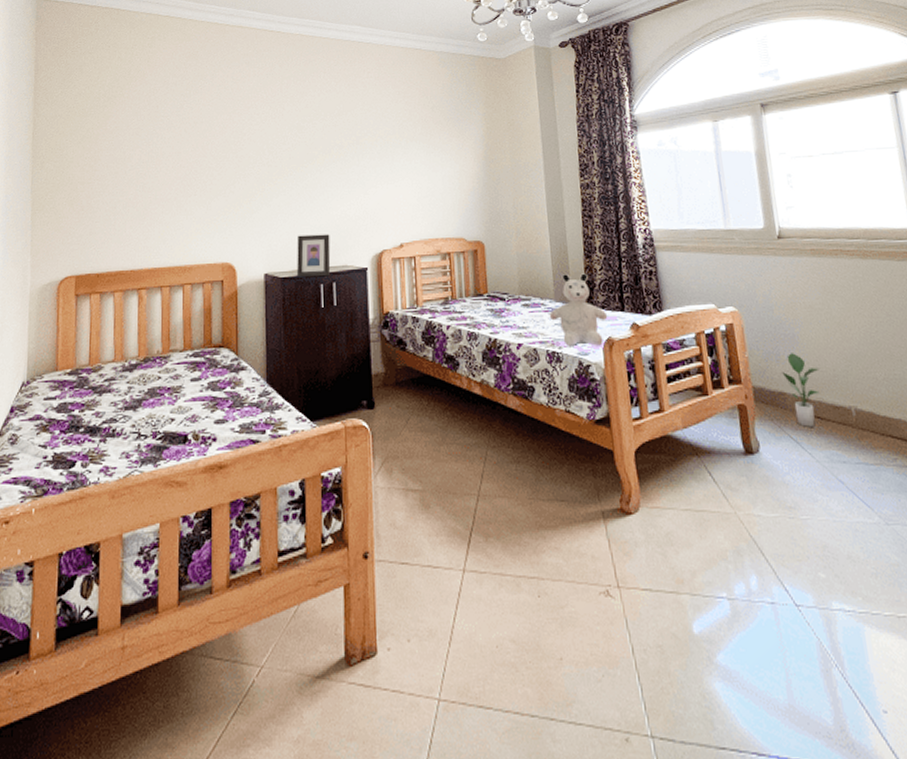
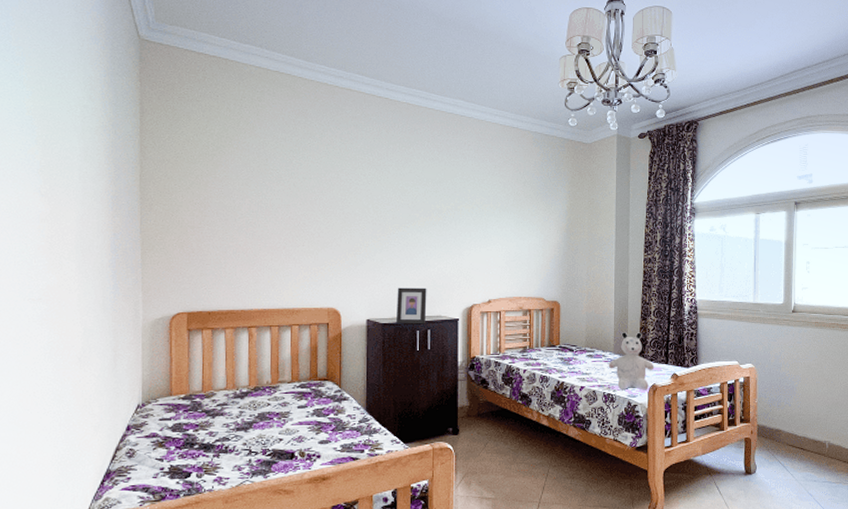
potted plant: present [781,353,820,427] -> none [780,401,808,455]

